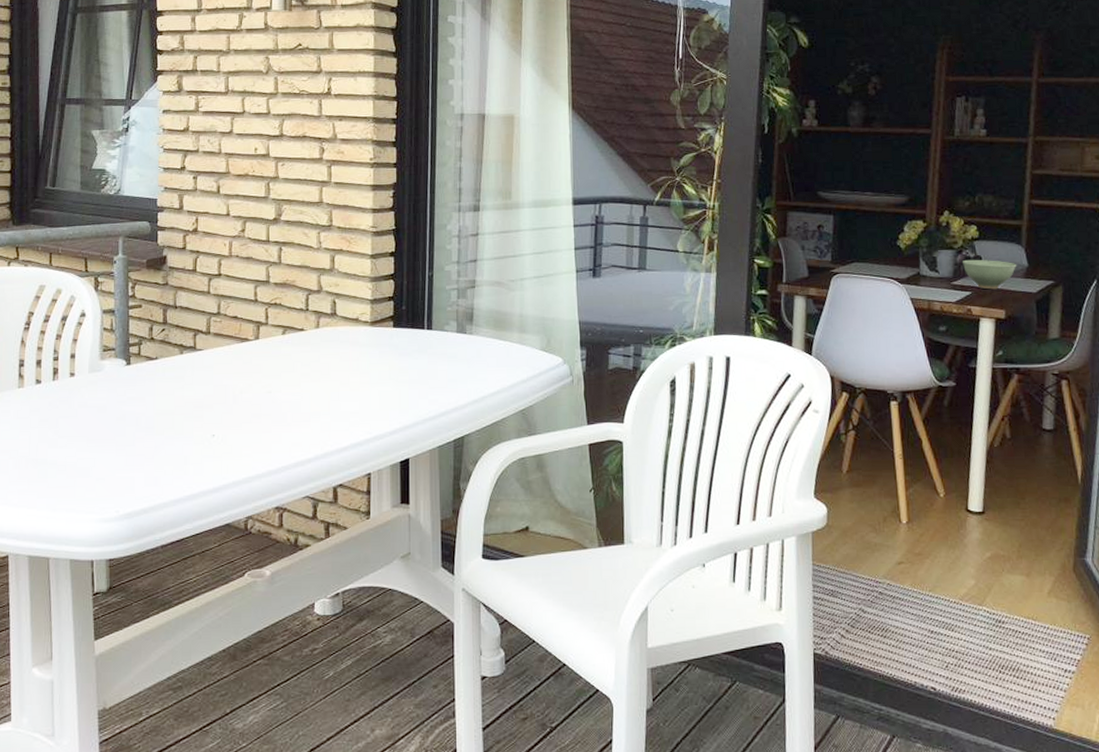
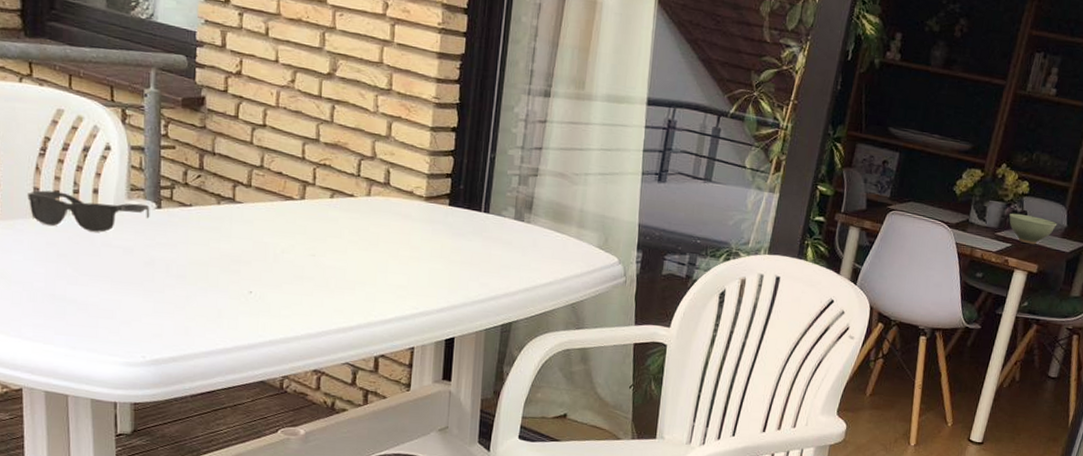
sunglasses: none [14,361,121,395] -> present [27,190,150,233]

